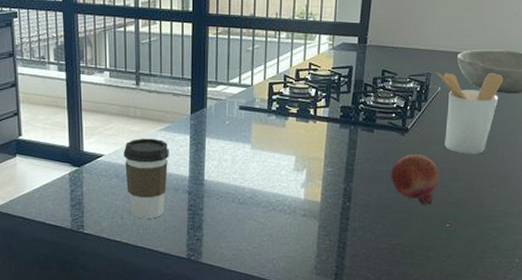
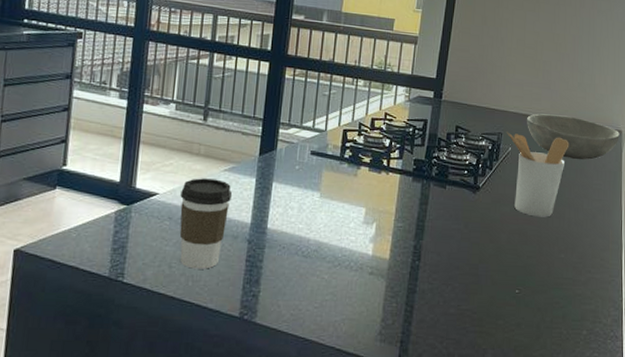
fruit: present [390,154,440,205] -> none [461,214,510,269]

